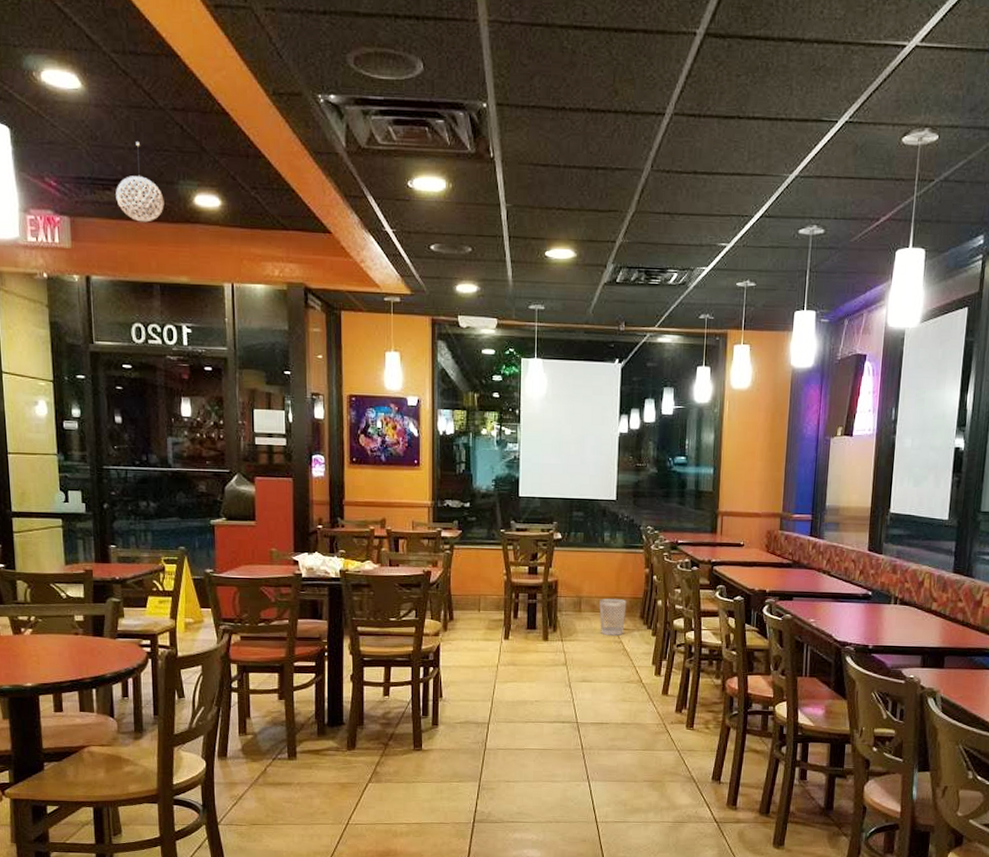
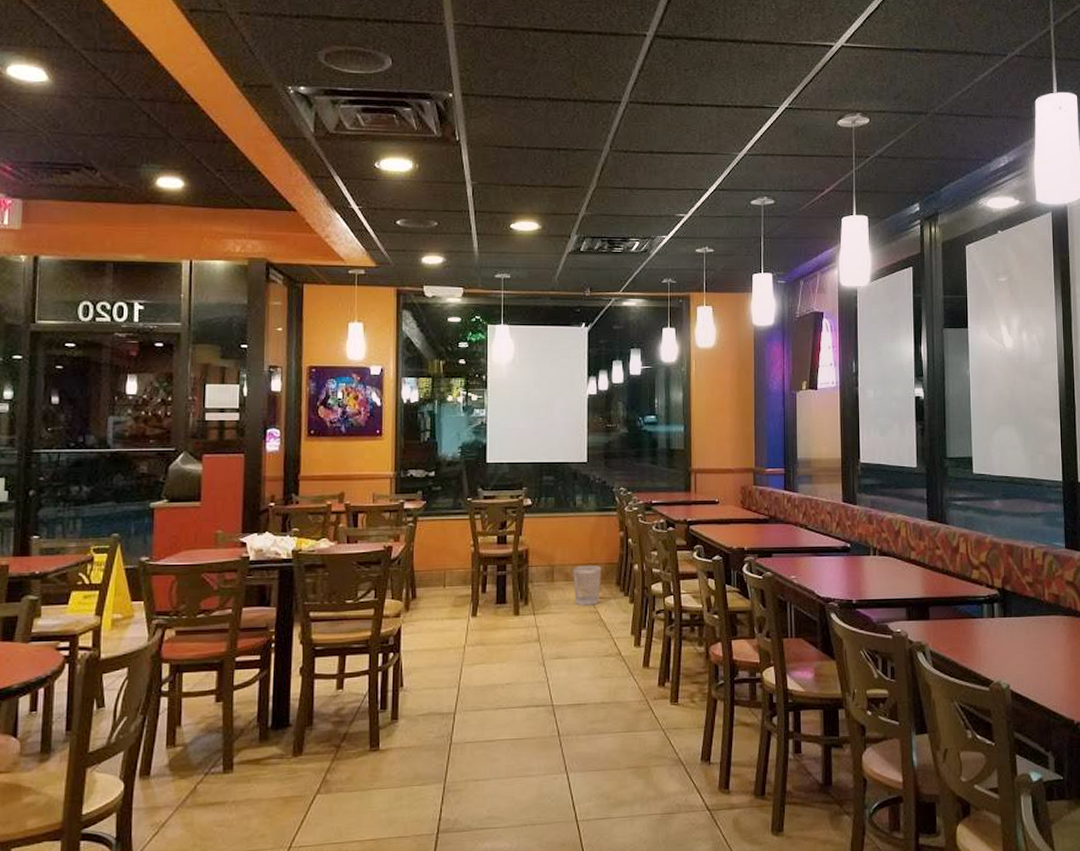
pendant light: present [116,142,164,223] -> none [74,129,125,204]

